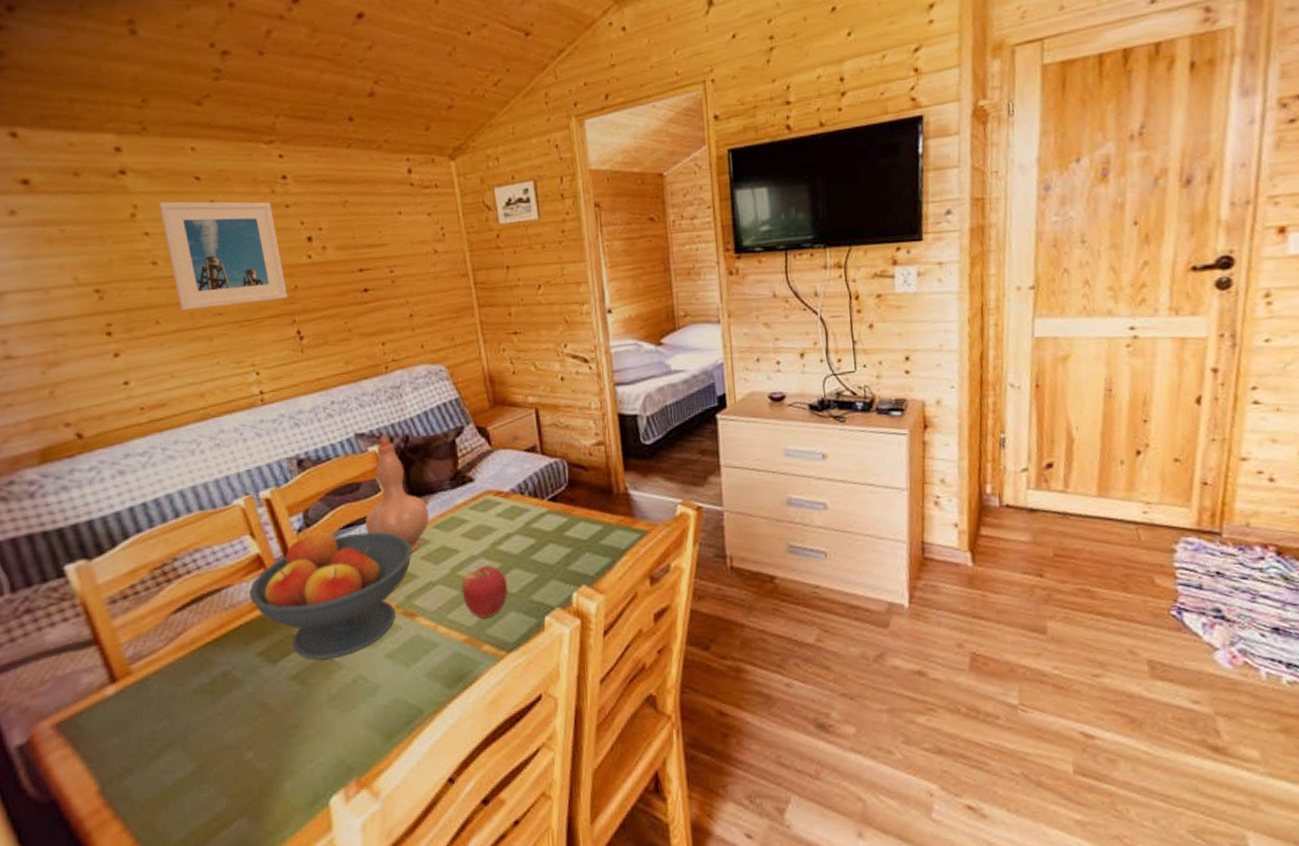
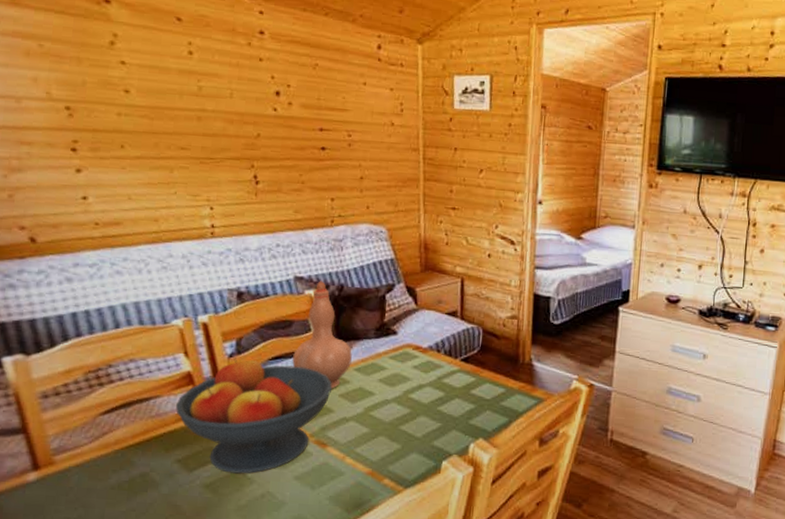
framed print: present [158,201,288,310] -> none [138,35,250,144]
apple: present [461,566,508,619] -> none [371,410,413,456]

